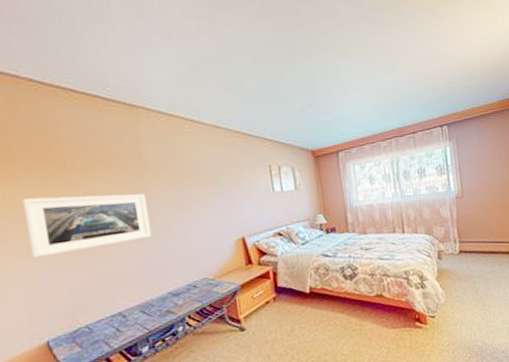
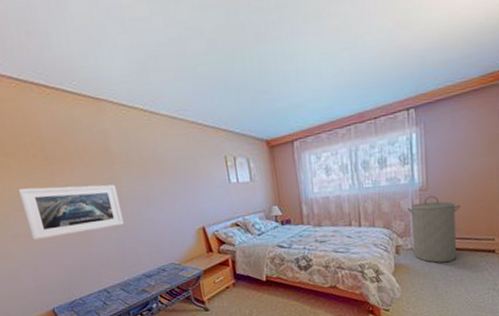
laundry hamper: none [445,203,493,266] -> present [406,196,460,263]

